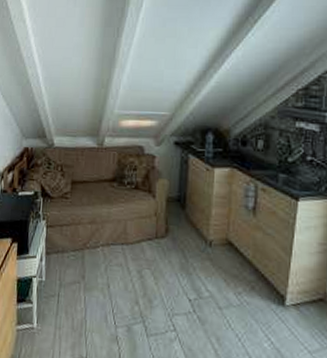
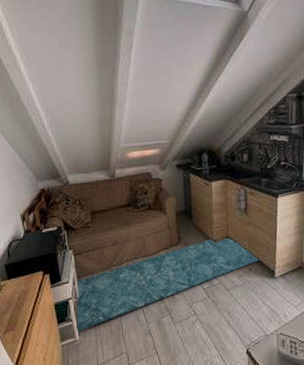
rug: none [37,237,269,318] -> present [76,237,262,332]

